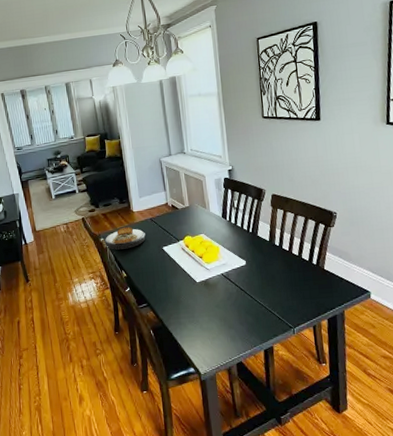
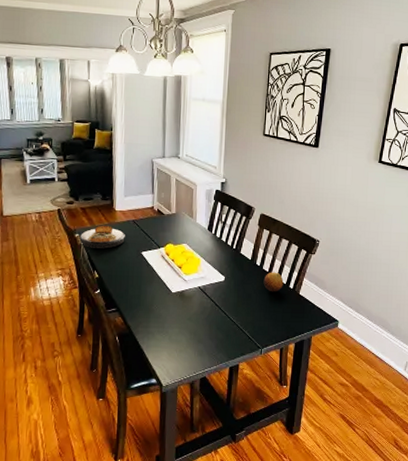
fruit: none [285,250,306,271] -> present [263,272,284,292]

